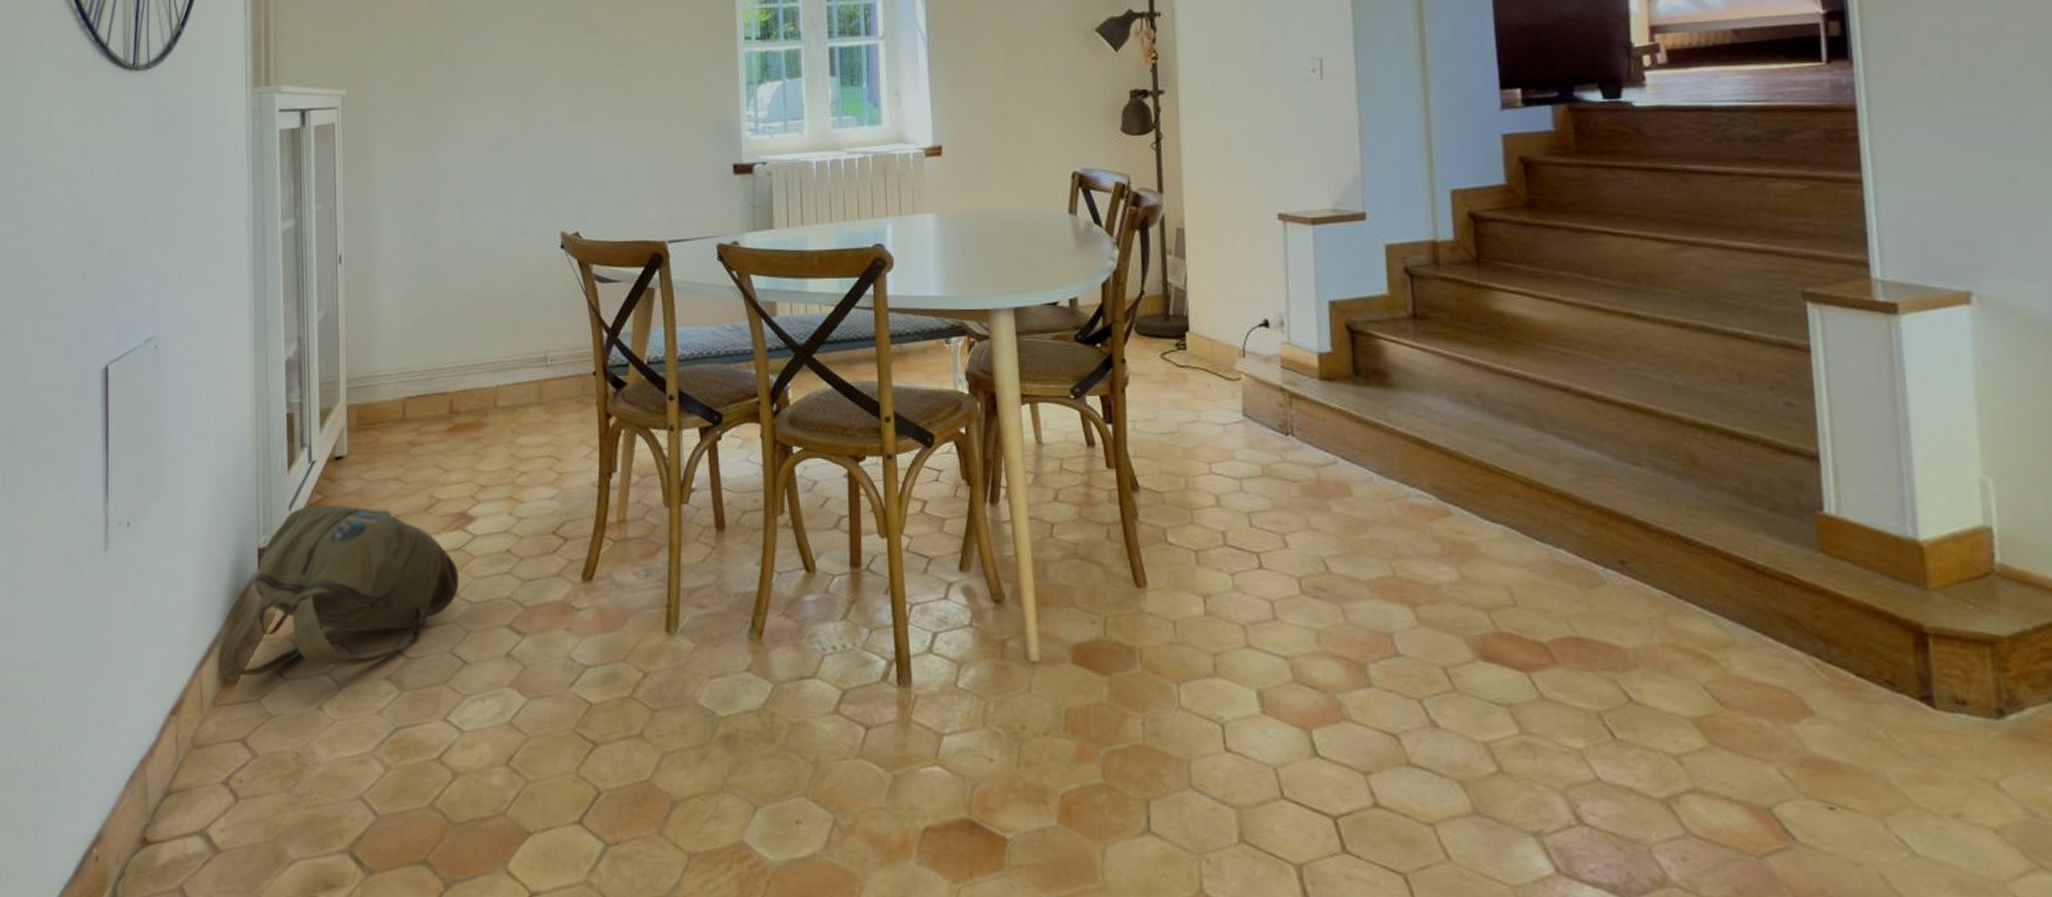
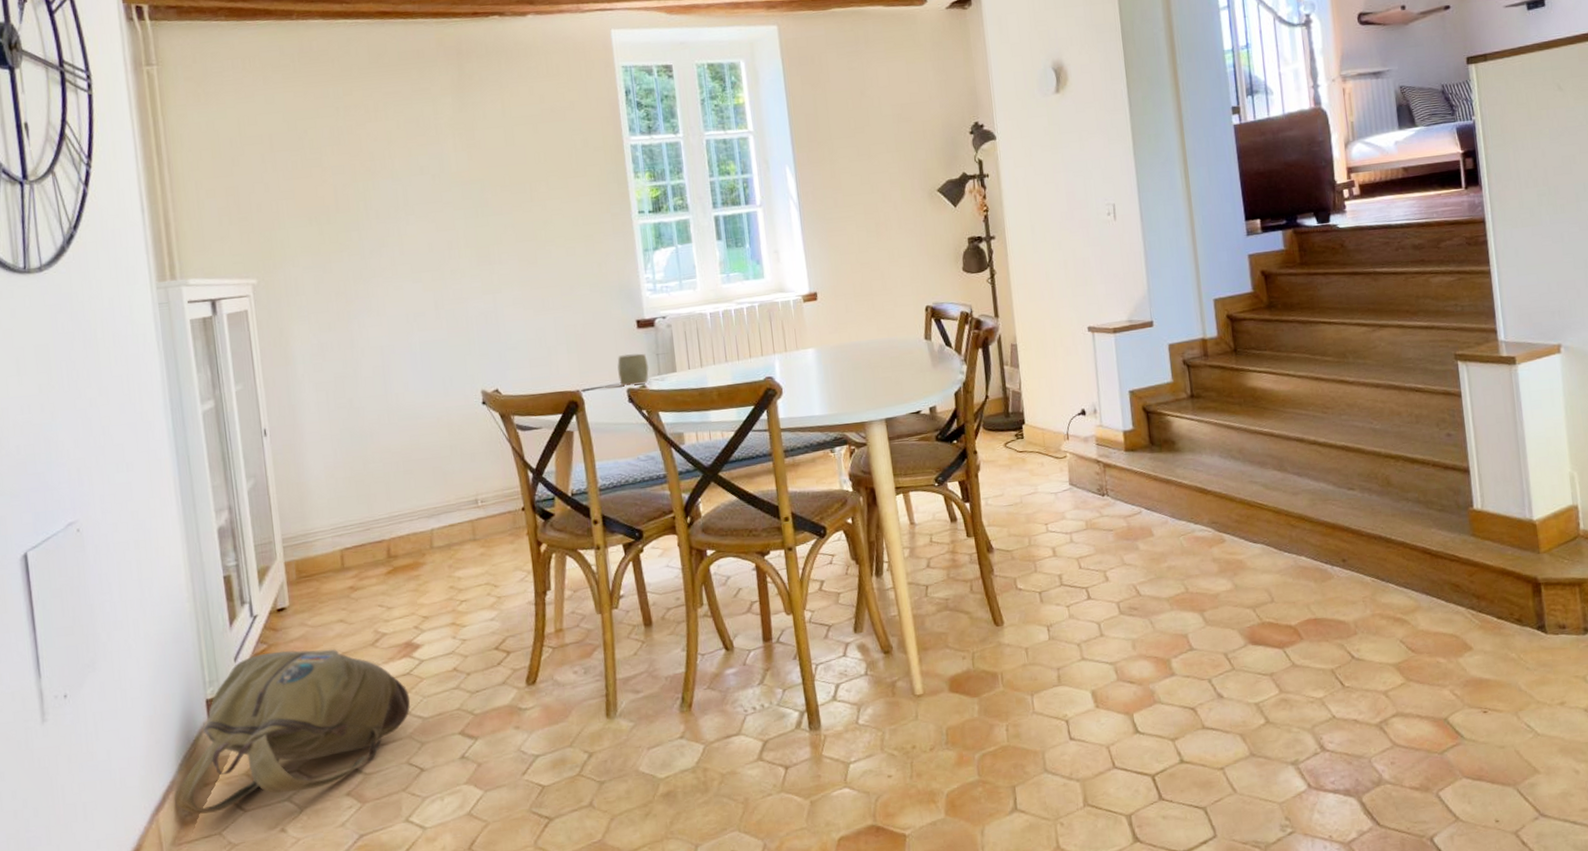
mug: none [708,203,743,241] -> present [617,353,649,387]

